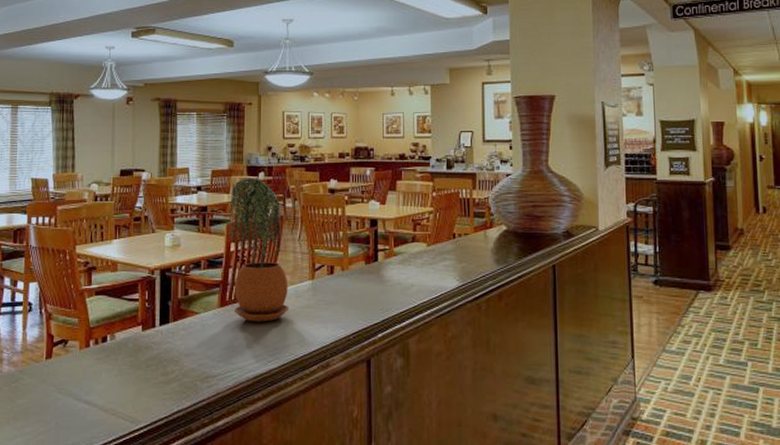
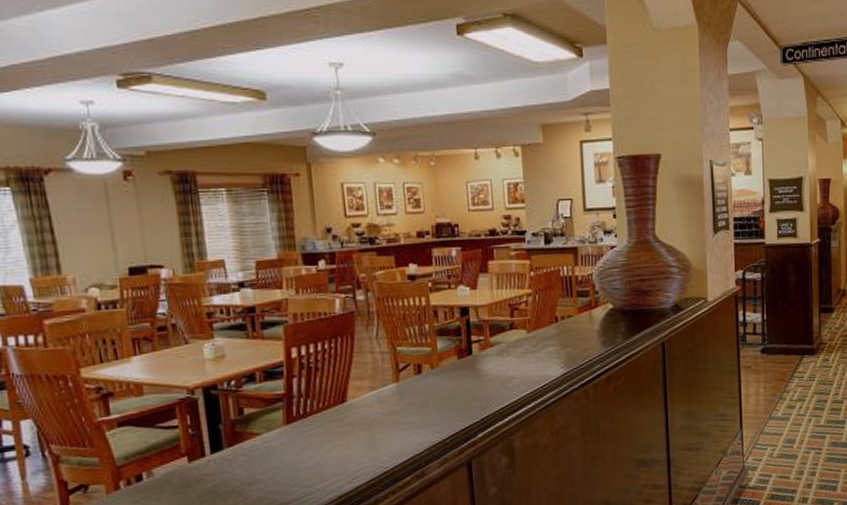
potted plant: present [228,178,289,322] -> none [284,267,373,437]

